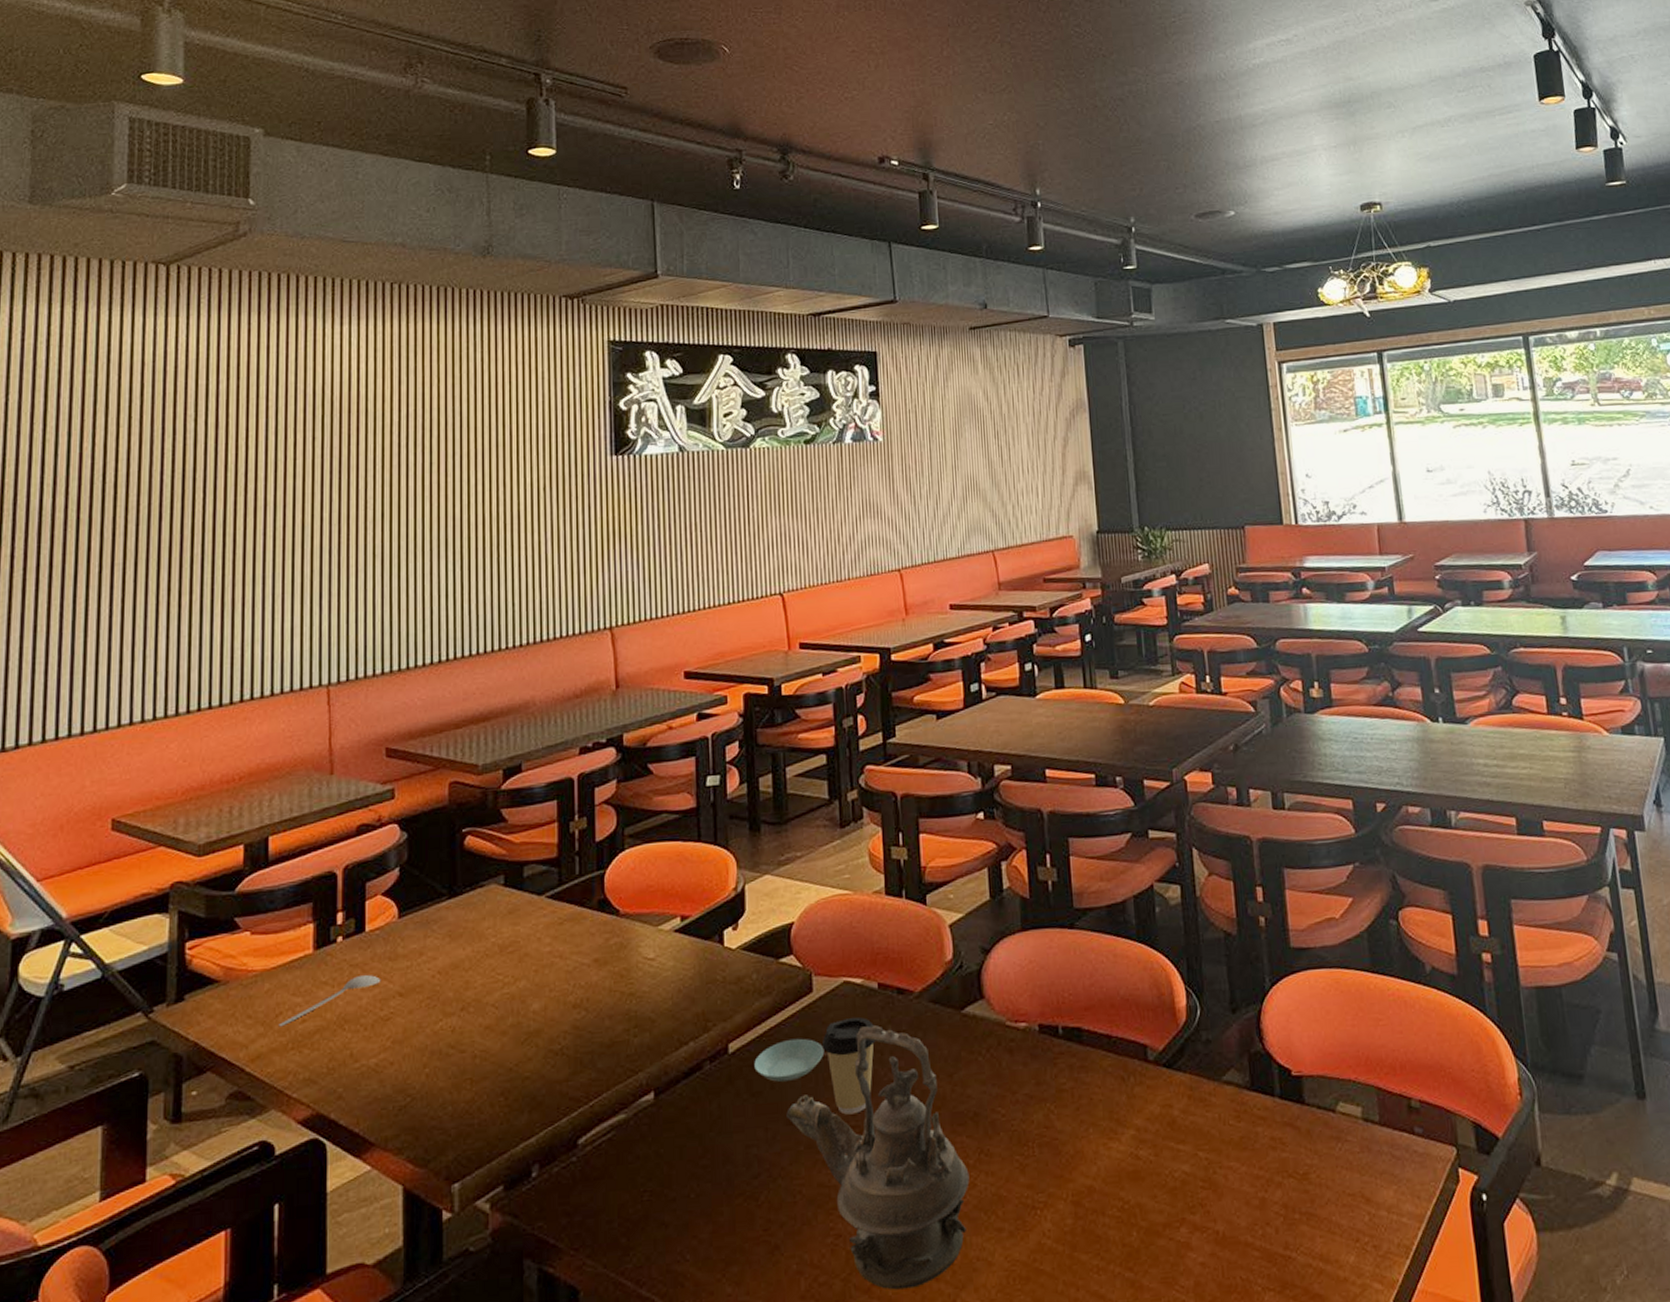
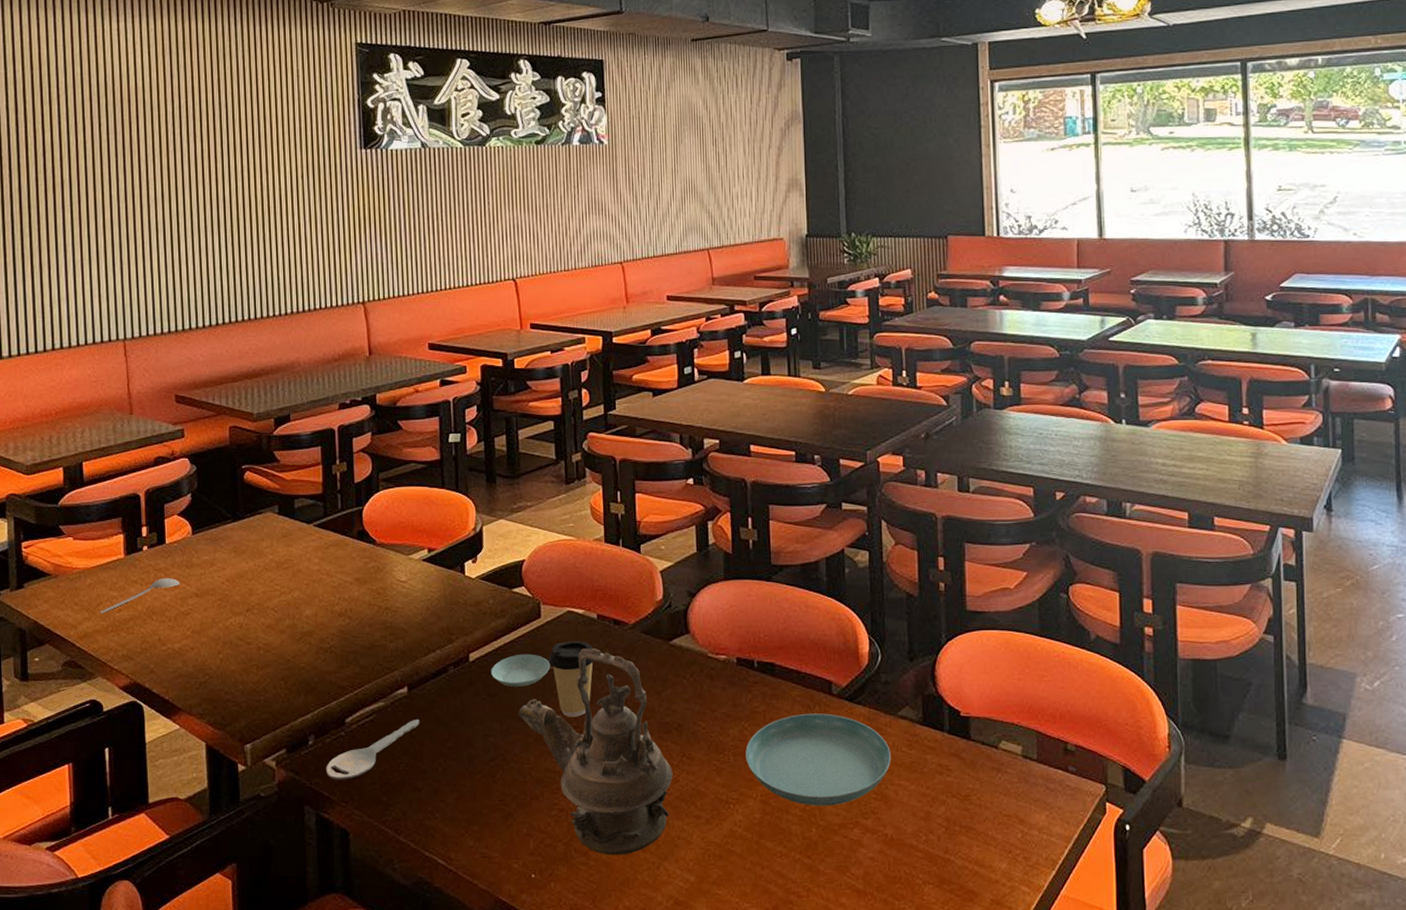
key: none [552,1132,669,1221] -> present [326,719,420,780]
saucer: none [1052,1085,1218,1204] -> present [745,713,891,806]

